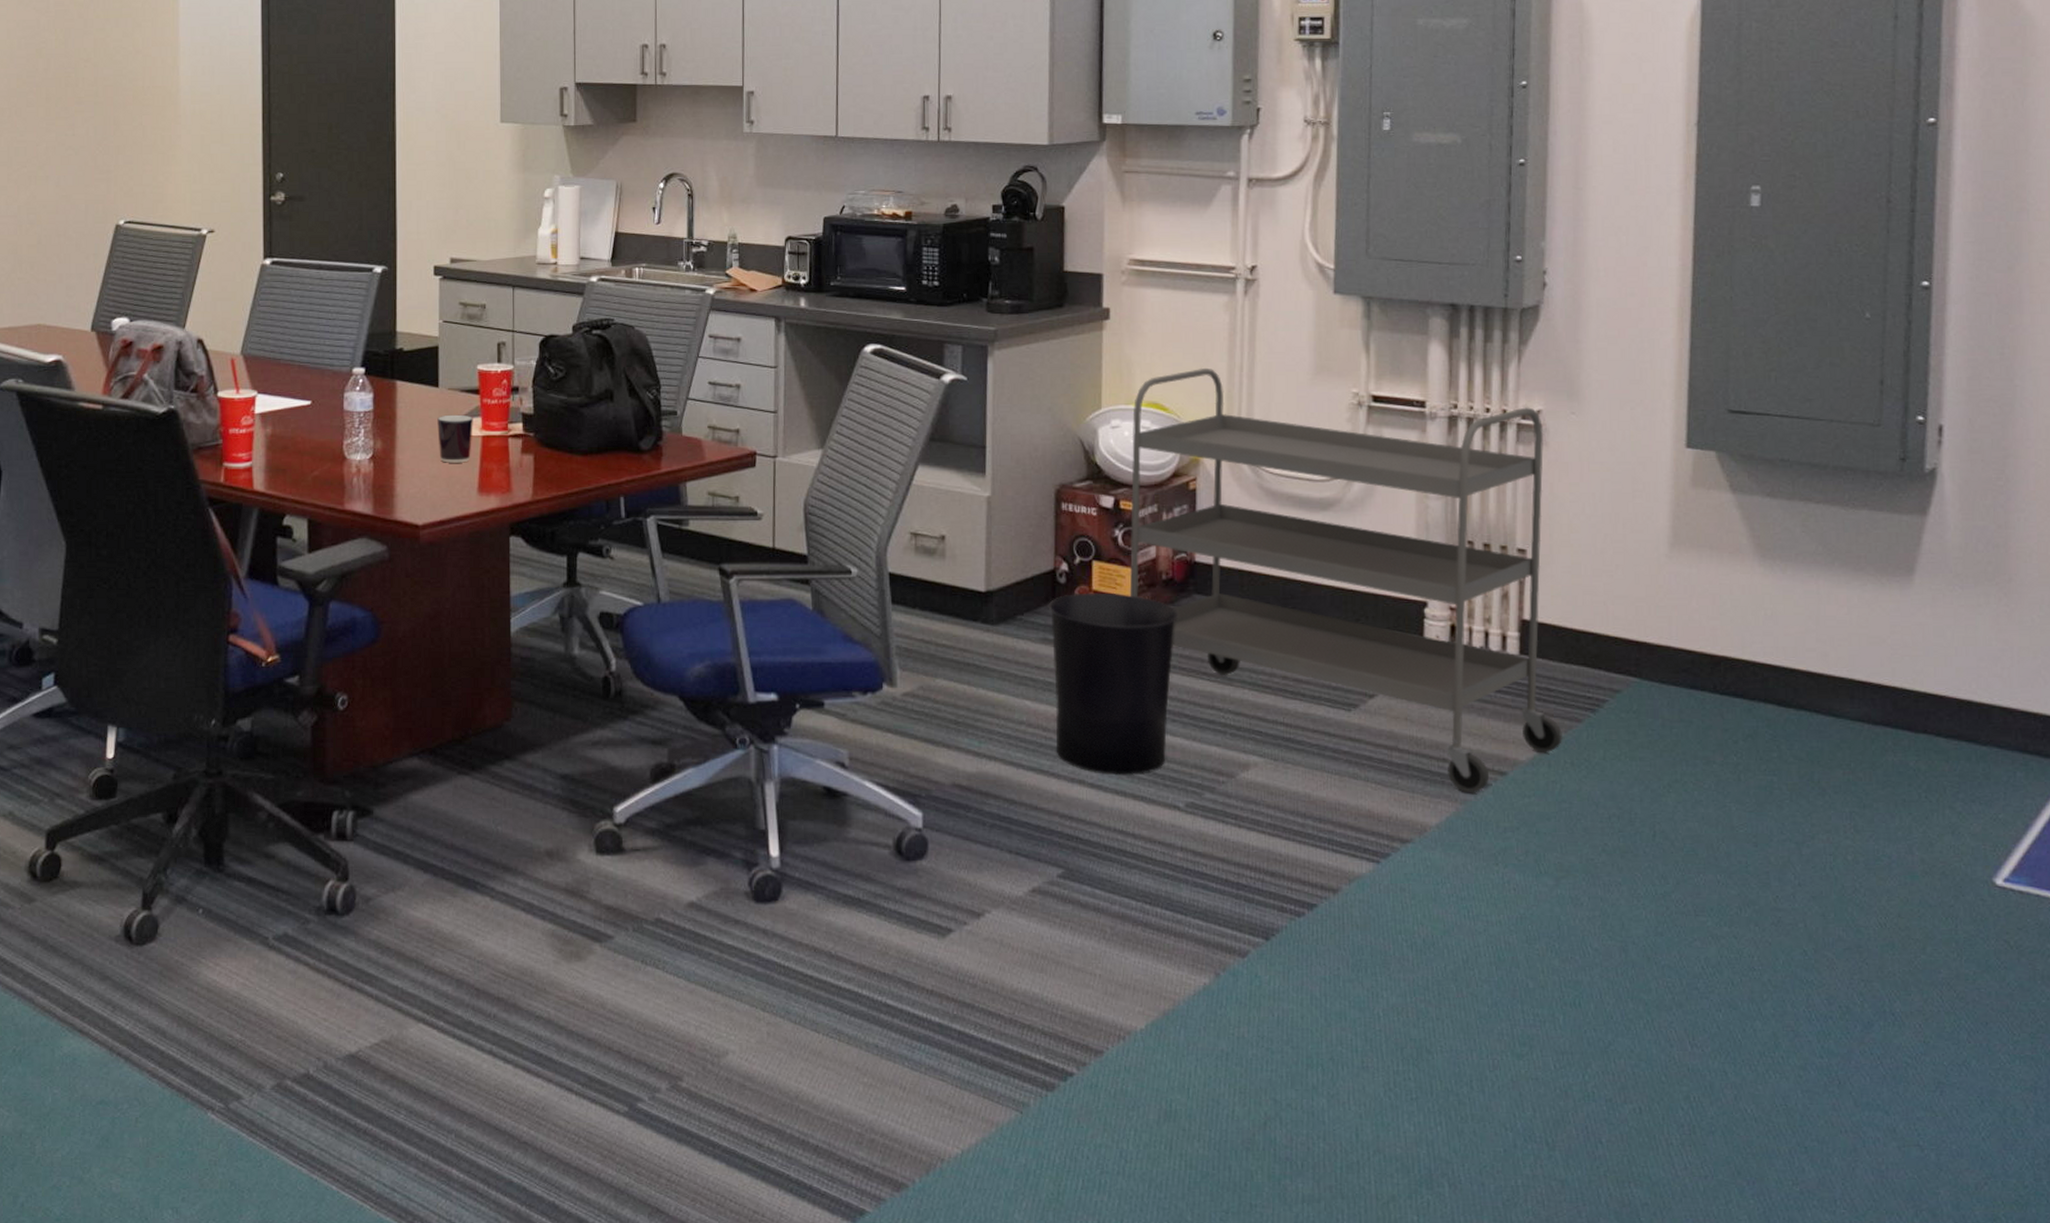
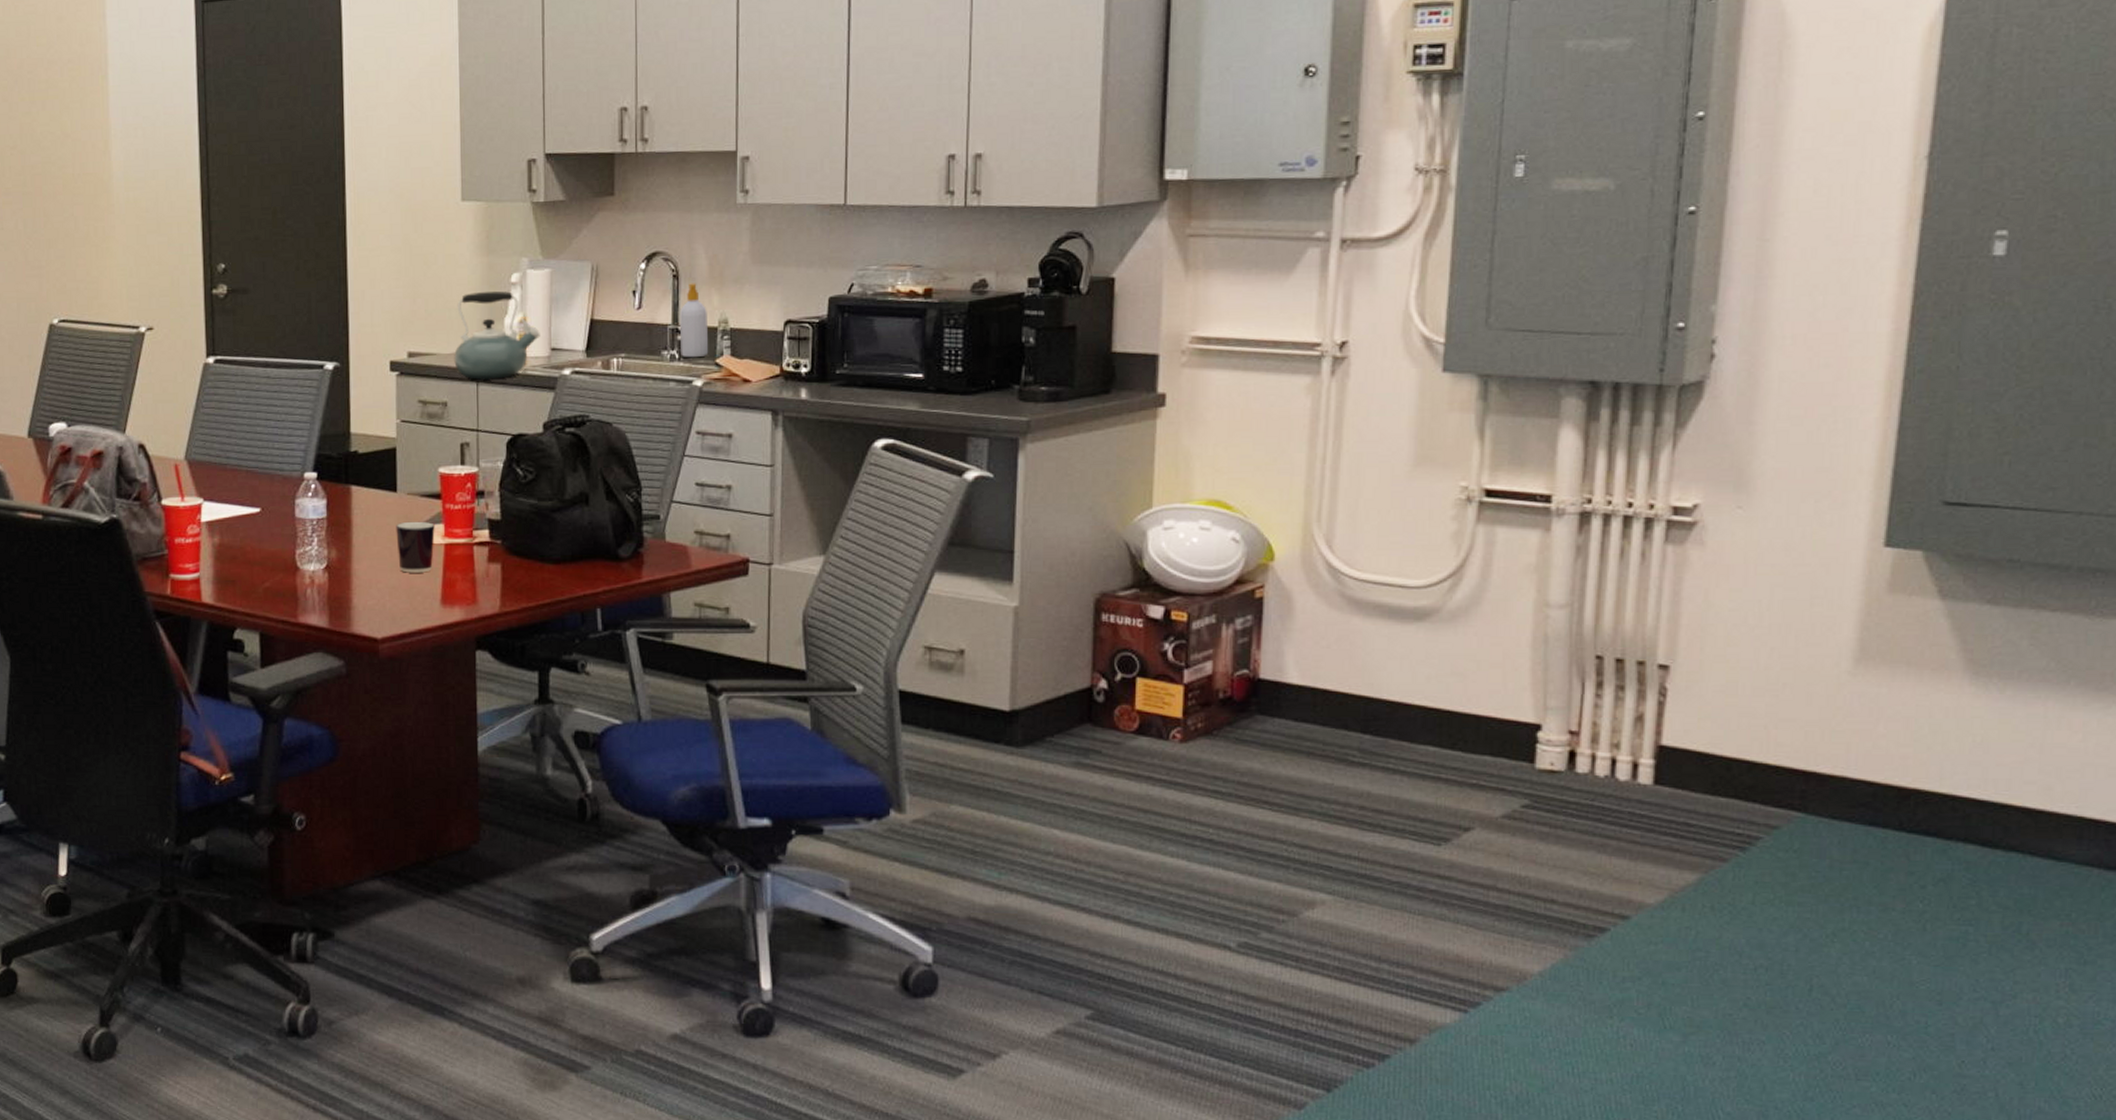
kettle: none [492,205,570,285] -> present [454,291,540,380]
soap bottle: none [693,202,720,269] -> present [679,283,709,358]
waste bin: present [1048,592,1179,775] -> none [1082,712,1237,911]
utility cart: present [1129,367,1562,793] -> none [1179,459,1702,939]

